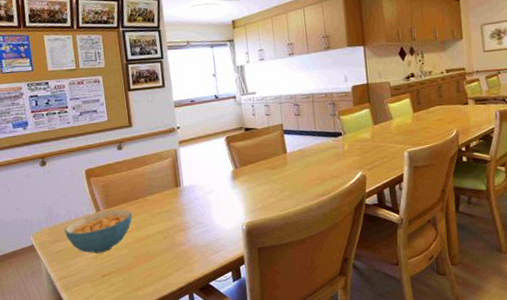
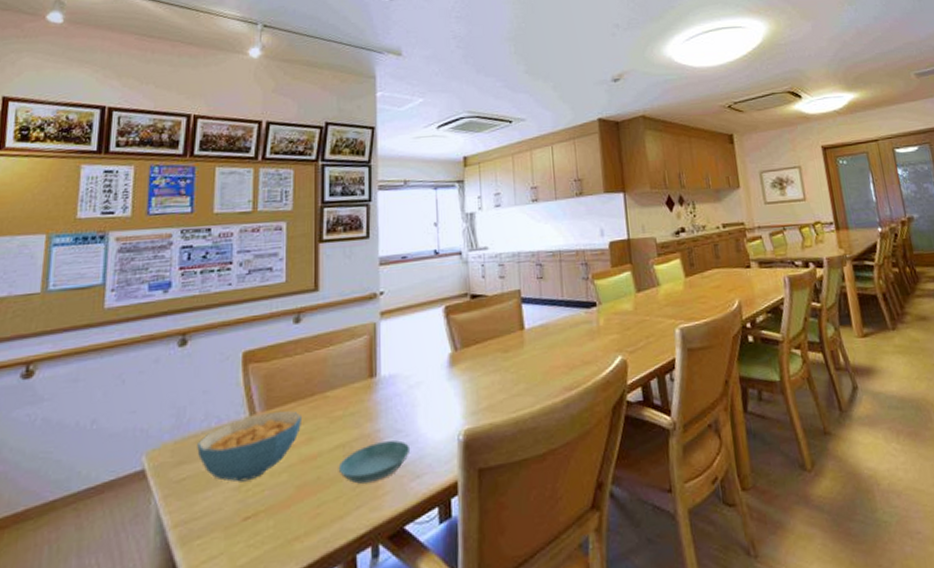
saucer: none [161,229,209,256] -> present [338,440,411,484]

